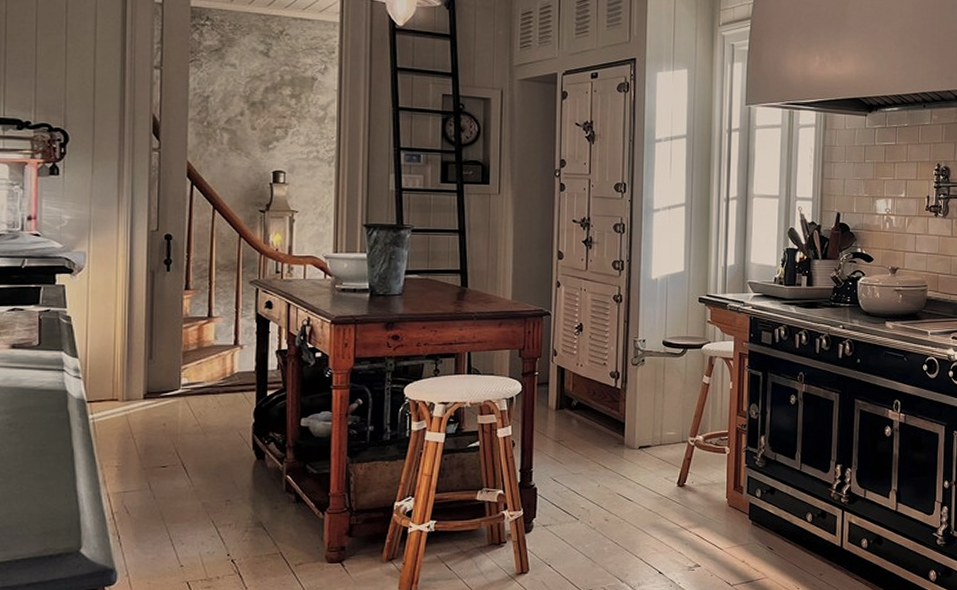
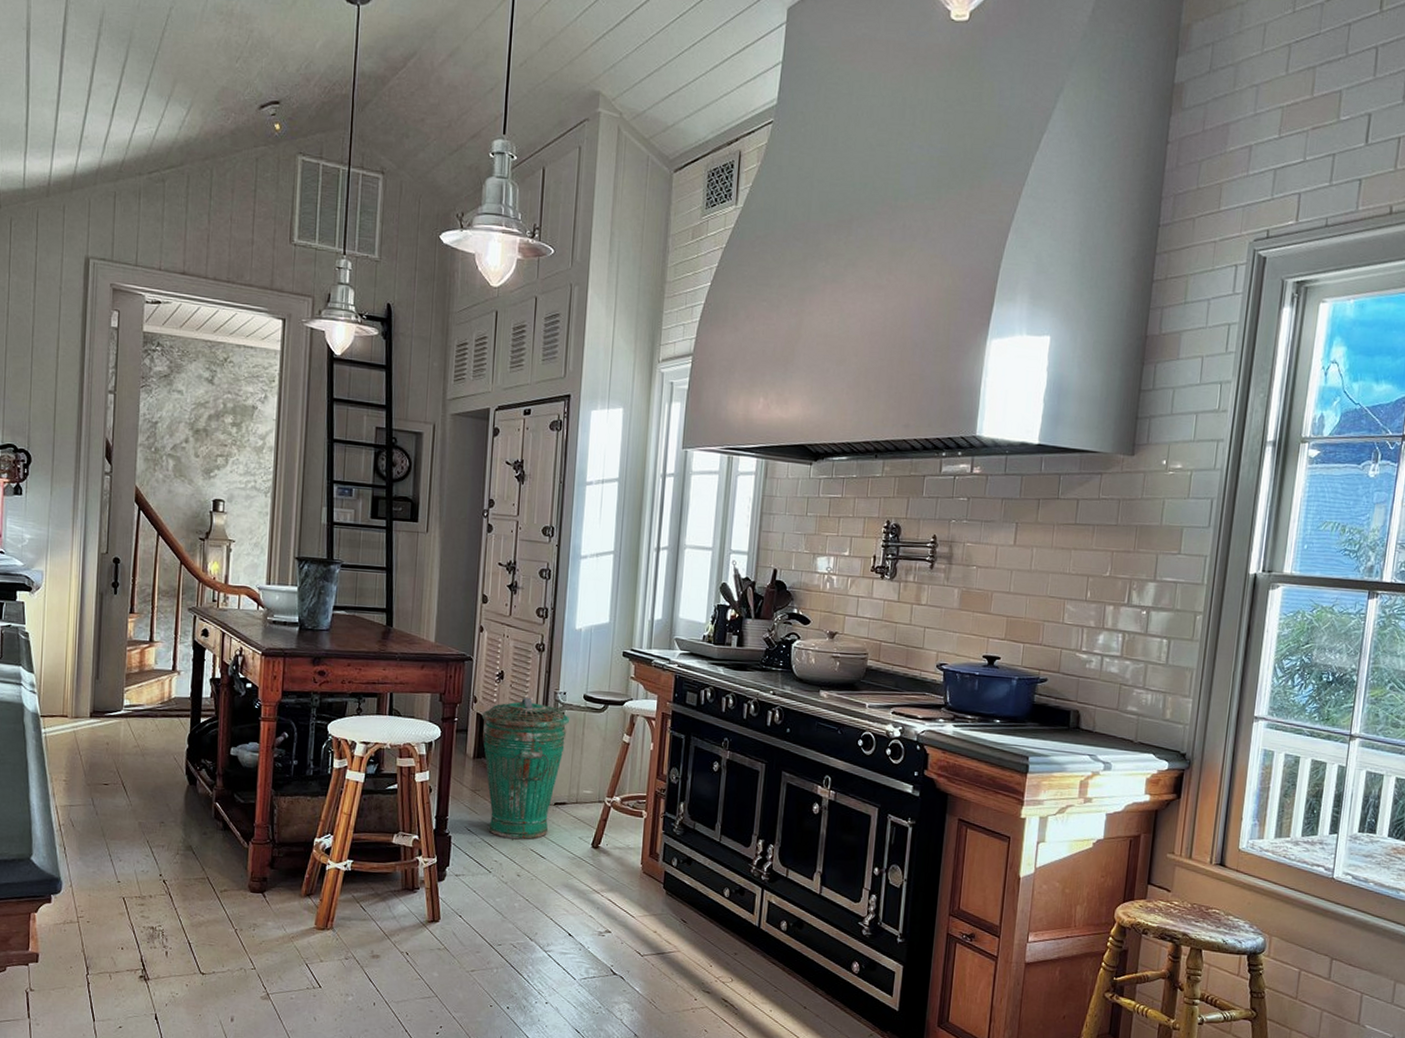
trash can: none [562,348,651,485] -> present [481,698,570,840]

